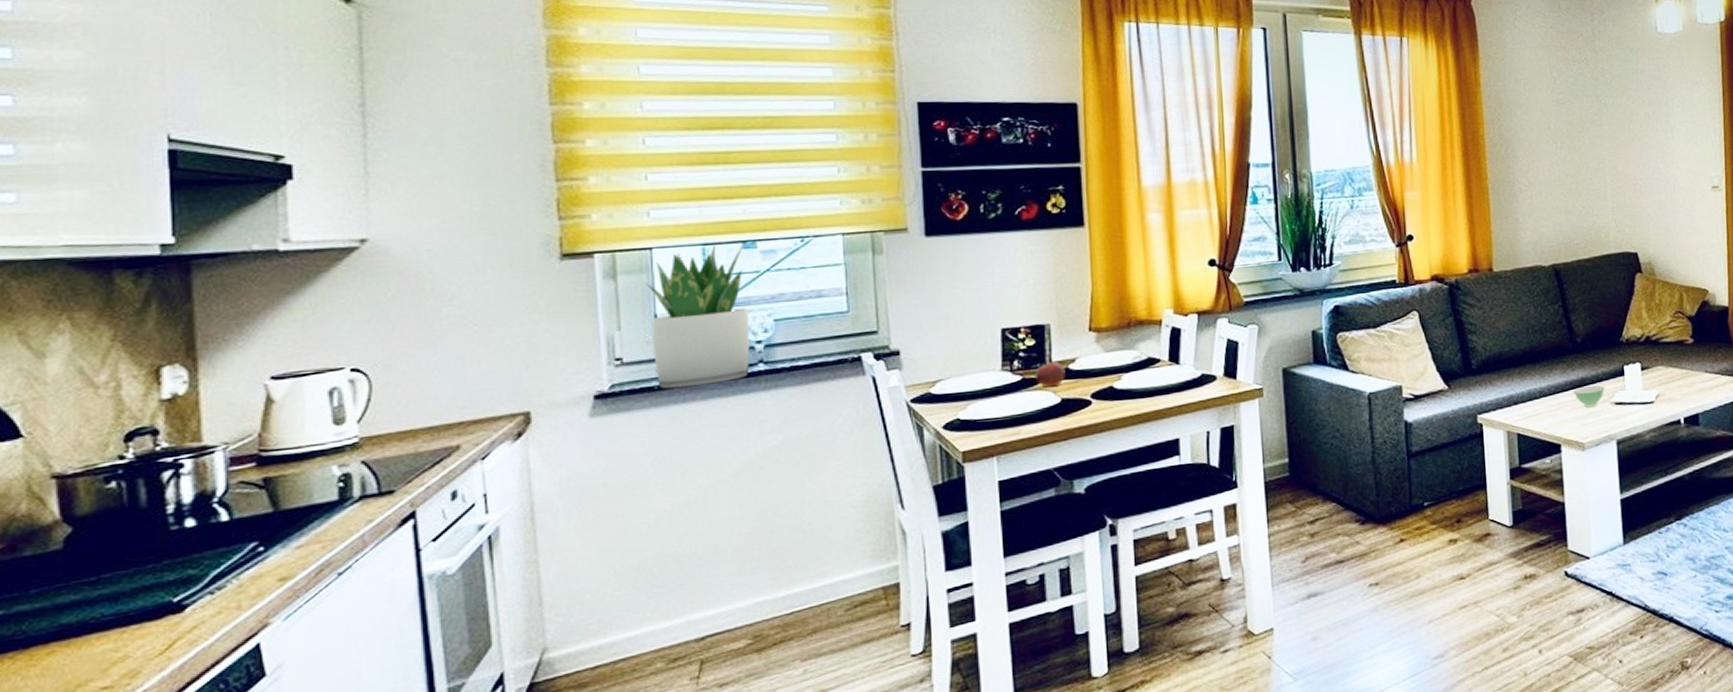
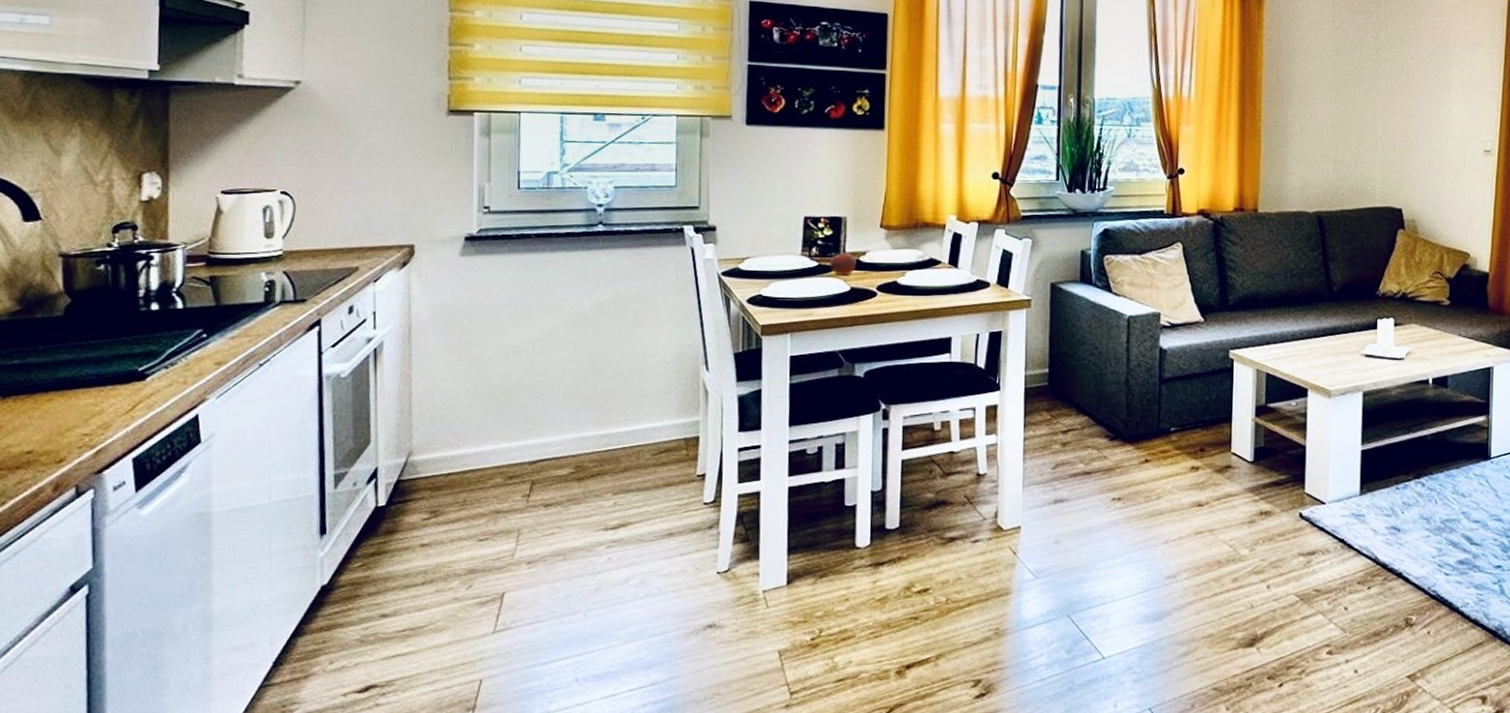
planter: present [645,242,751,390] -> none [512,112,595,239]
bowl: present [1574,385,1605,408] -> none [1326,335,1357,357]

